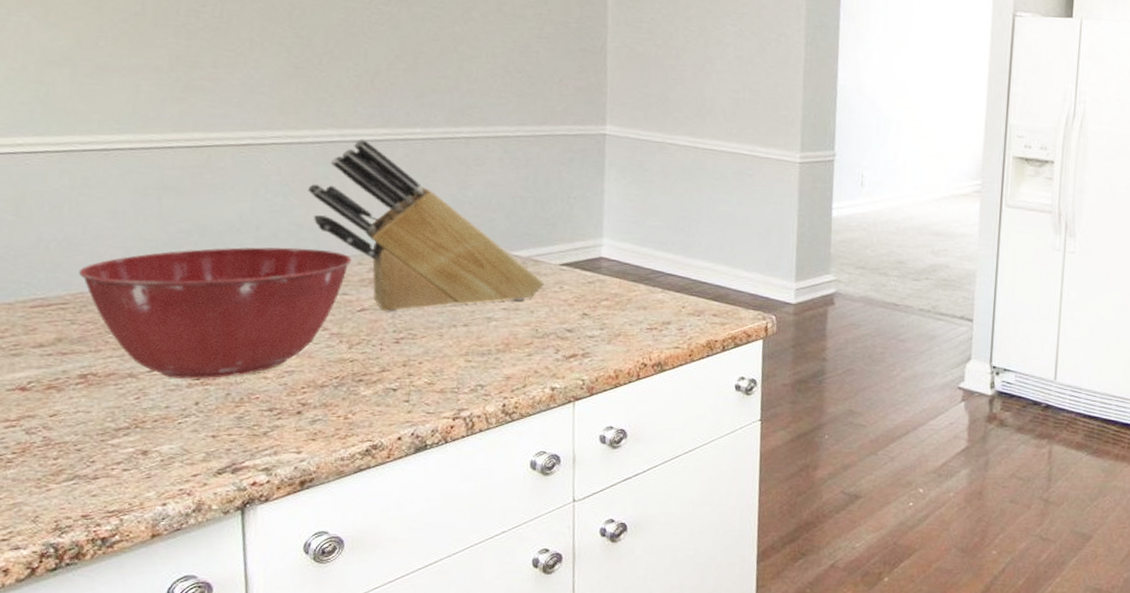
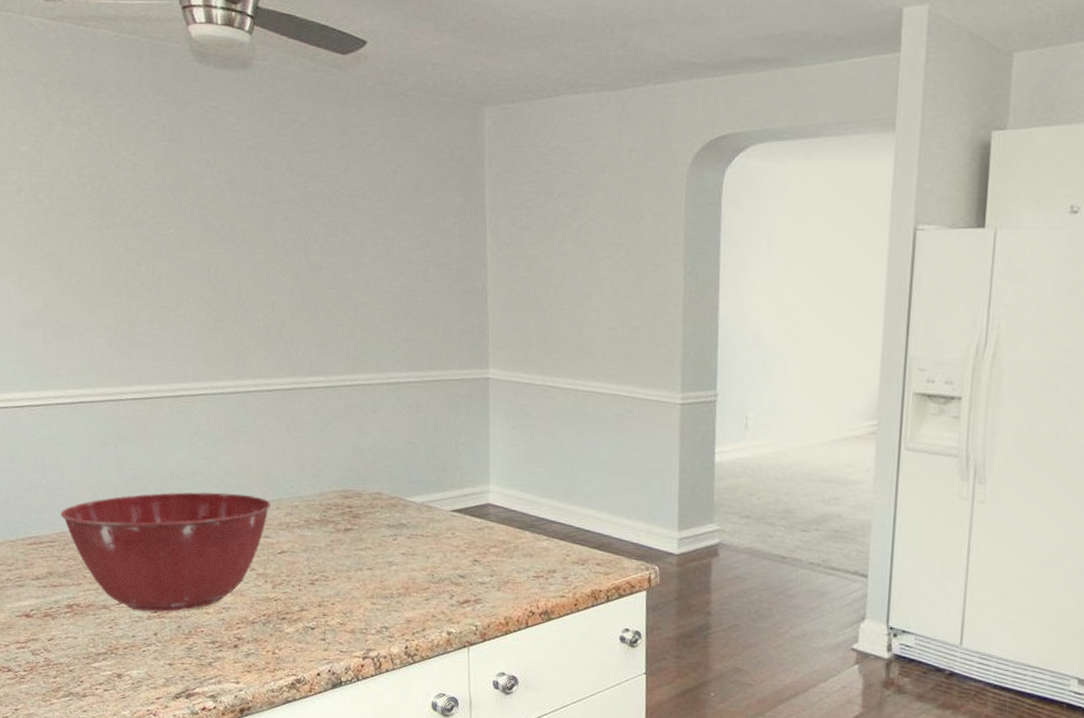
knife block: present [308,139,545,313] -> none [232,388,438,555]

